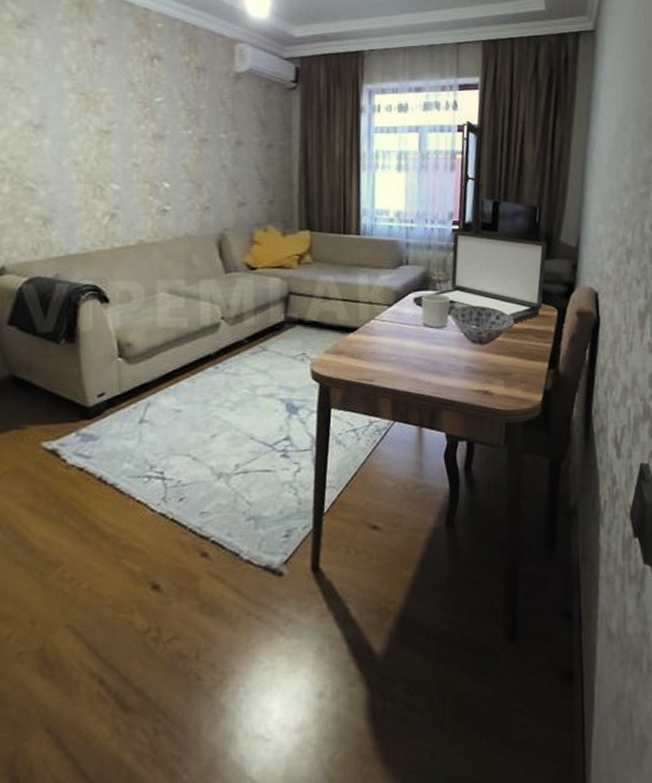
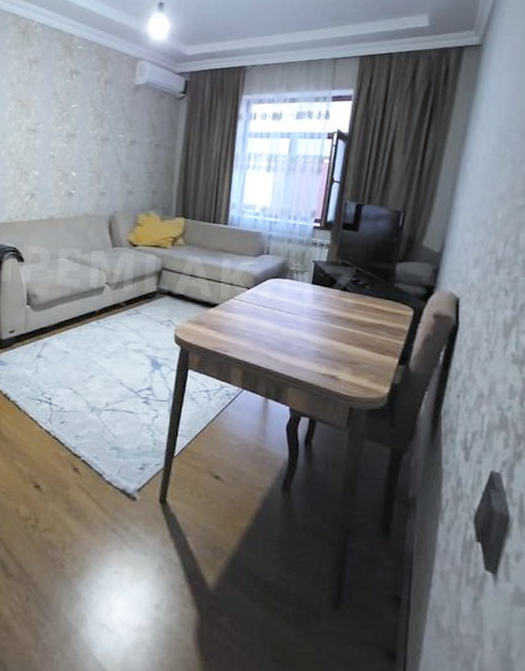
laptop: present [413,232,547,324] -> none [270,229,408,318]
mug: present [421,294,451,328] -> none [277,282,306,313]
bowl: present [450,305,514,346] -> none [304,296,367,334]

